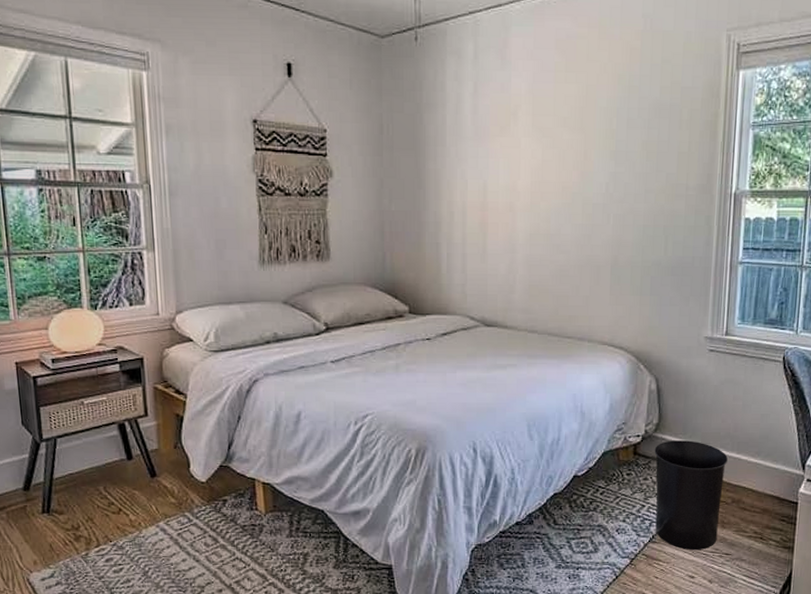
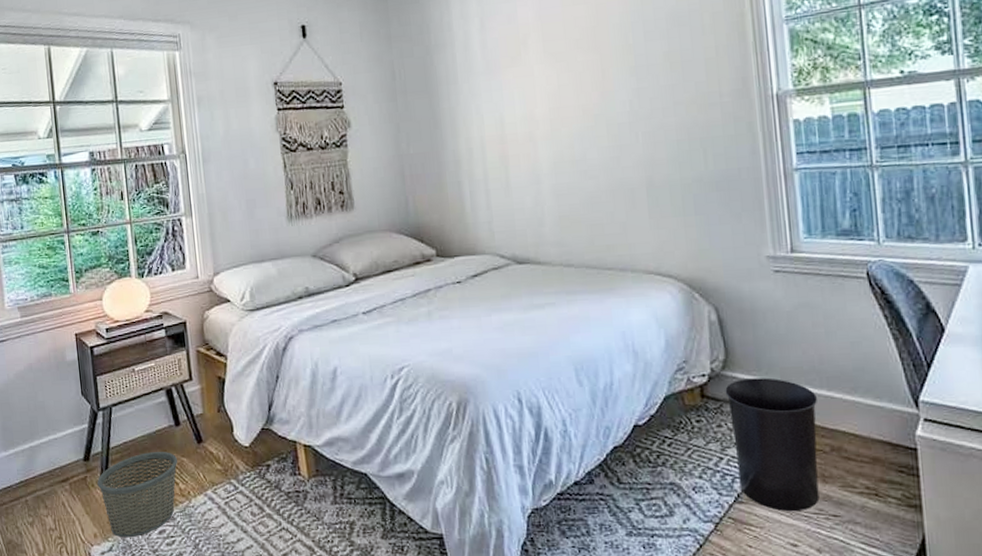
basket: none [38,484,129,565] -> present [97,452,178,538]

